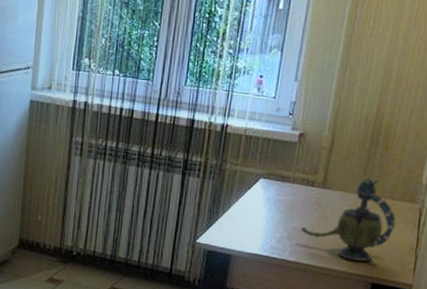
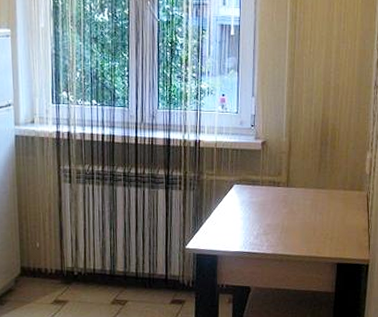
teapot: present [300,177,396,261] -> none [273,174,350,246]

